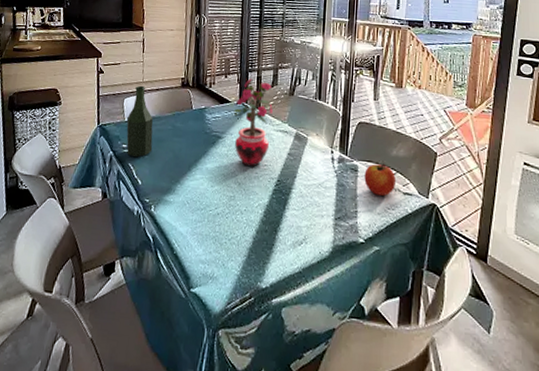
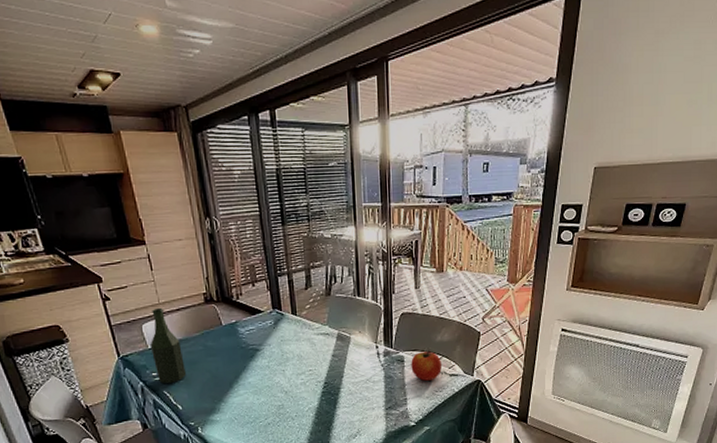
potted plant: present [232,78,275,167] -> none [267,283,312,375]

